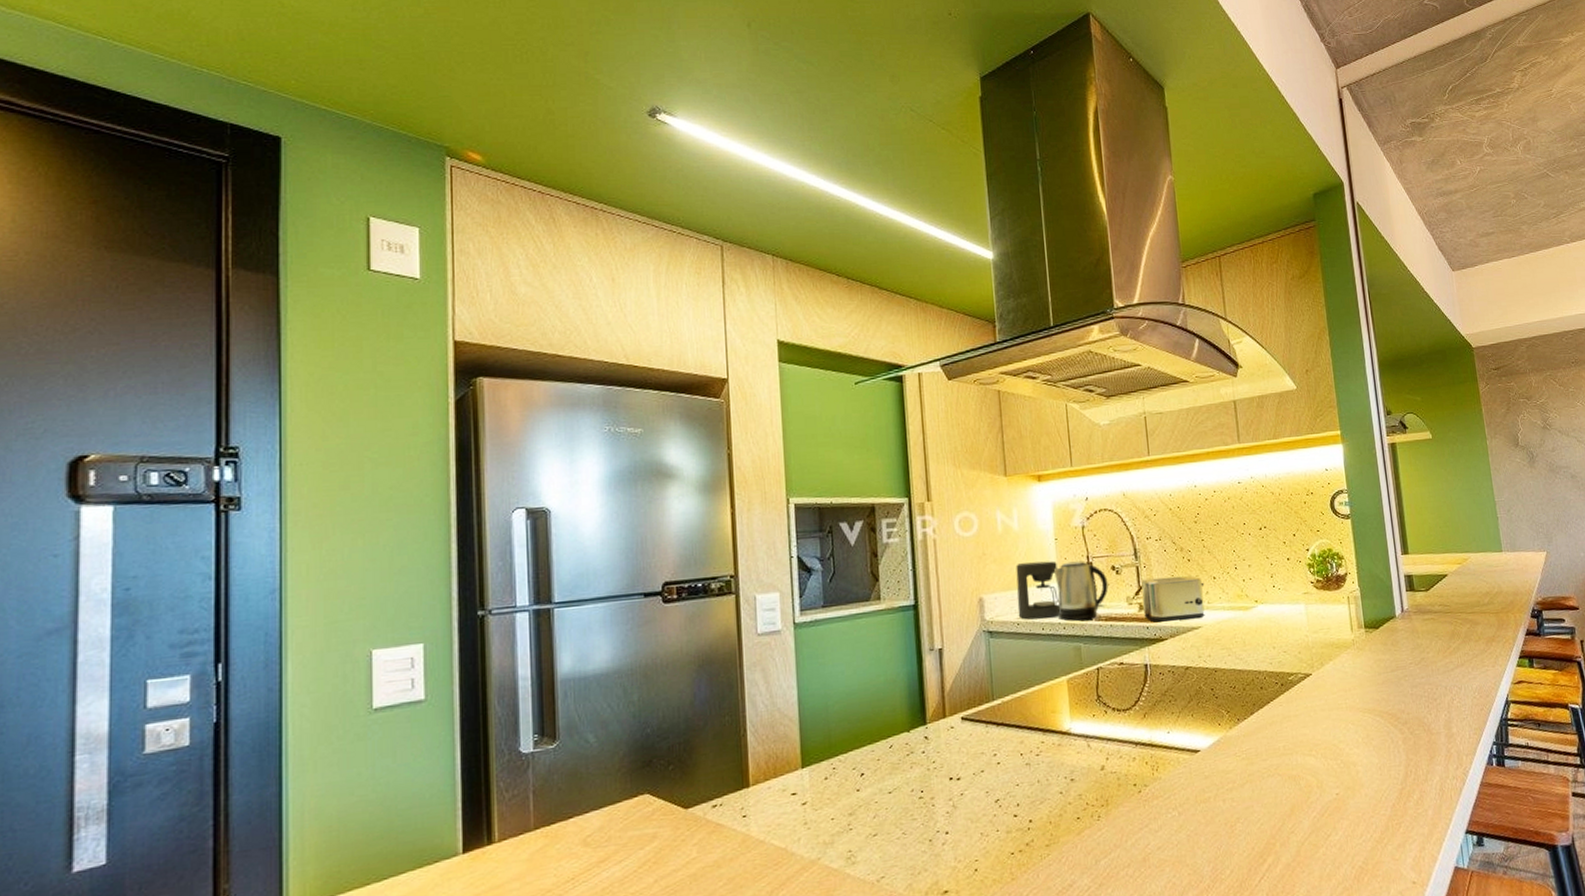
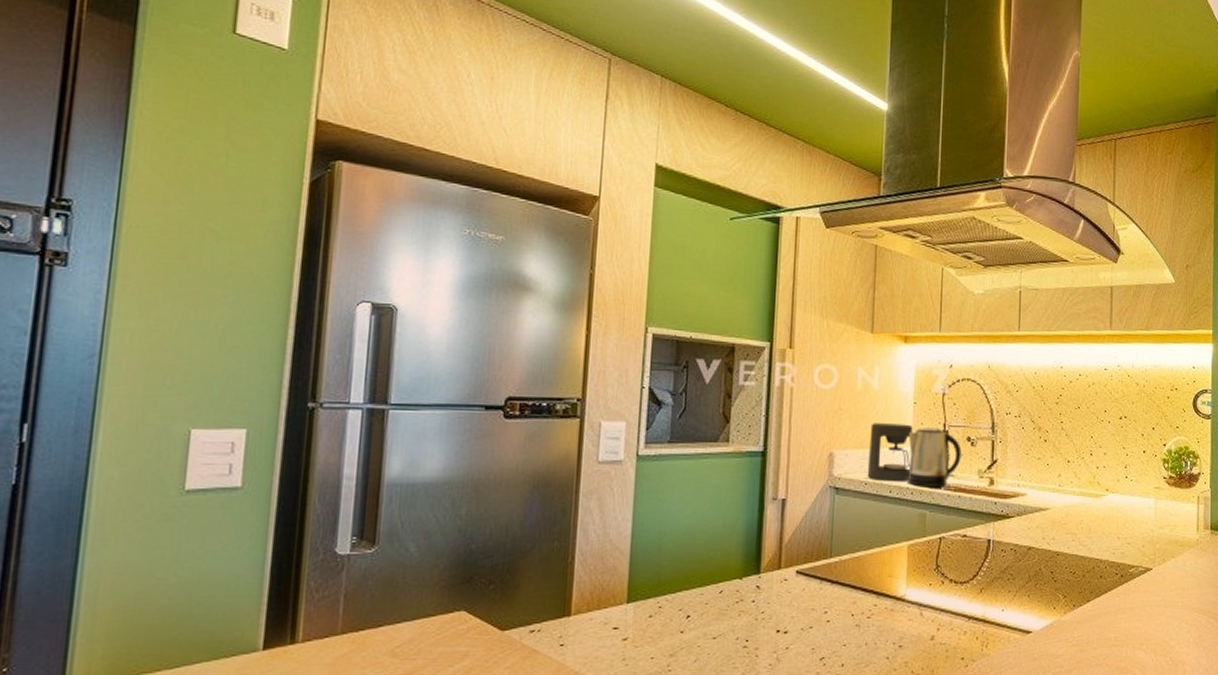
toaster: present [1141,575,1205,622] -> none [994,454,1058,501]

